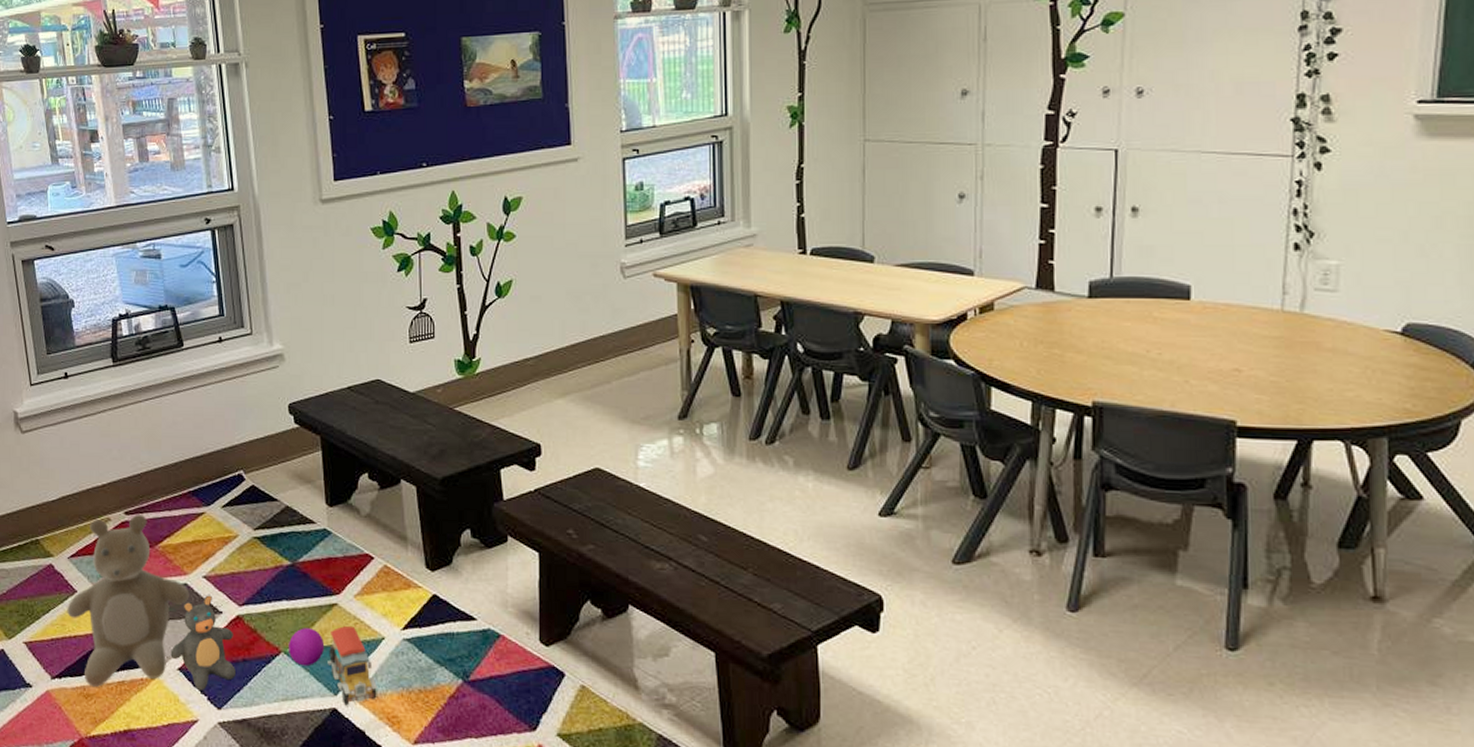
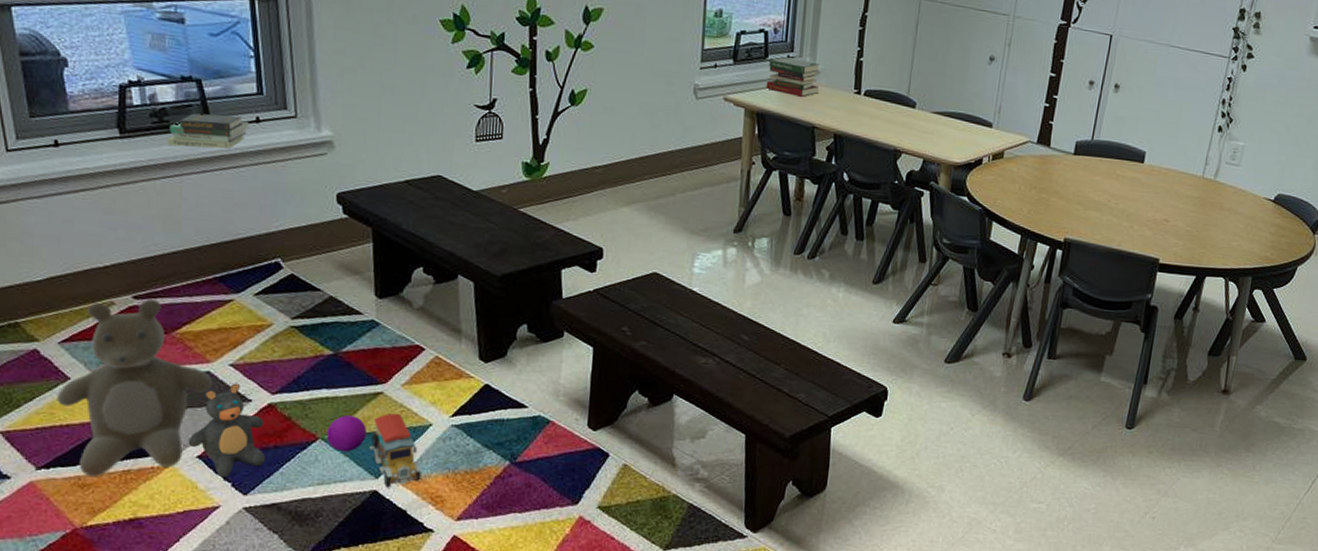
books: none [150,337,214,371] -> present [168,113,249,150]
books: none [697,223,757,264] -> present [765,57,820,97]

